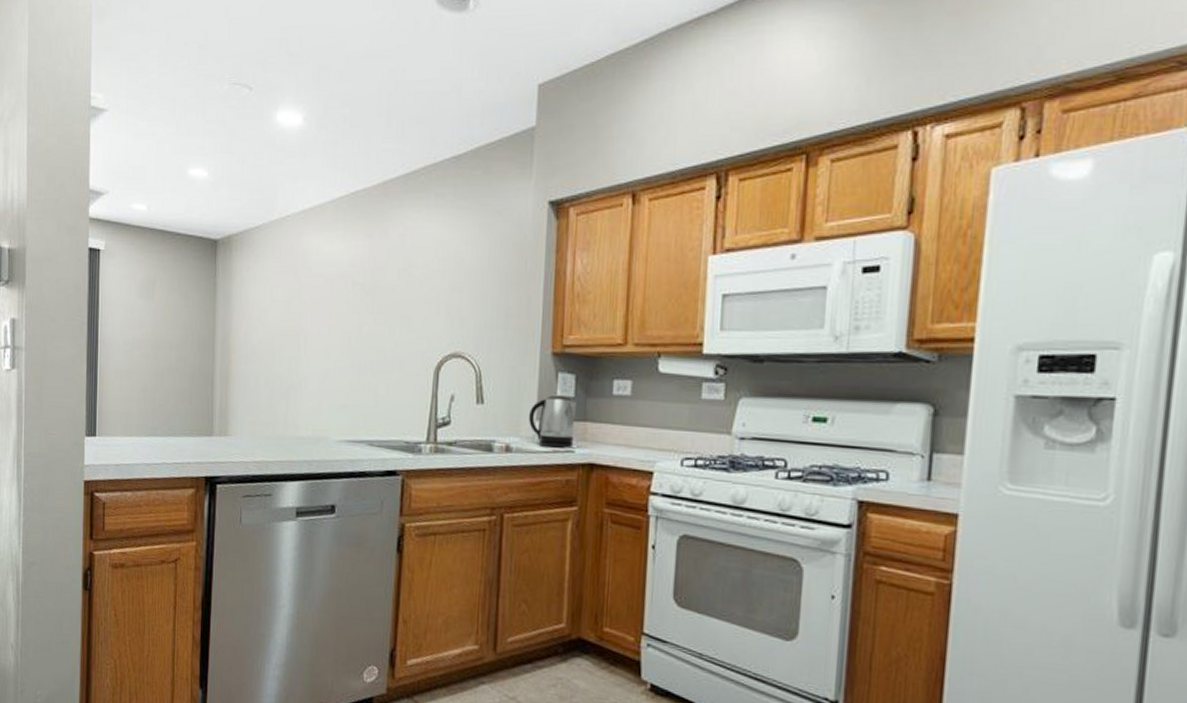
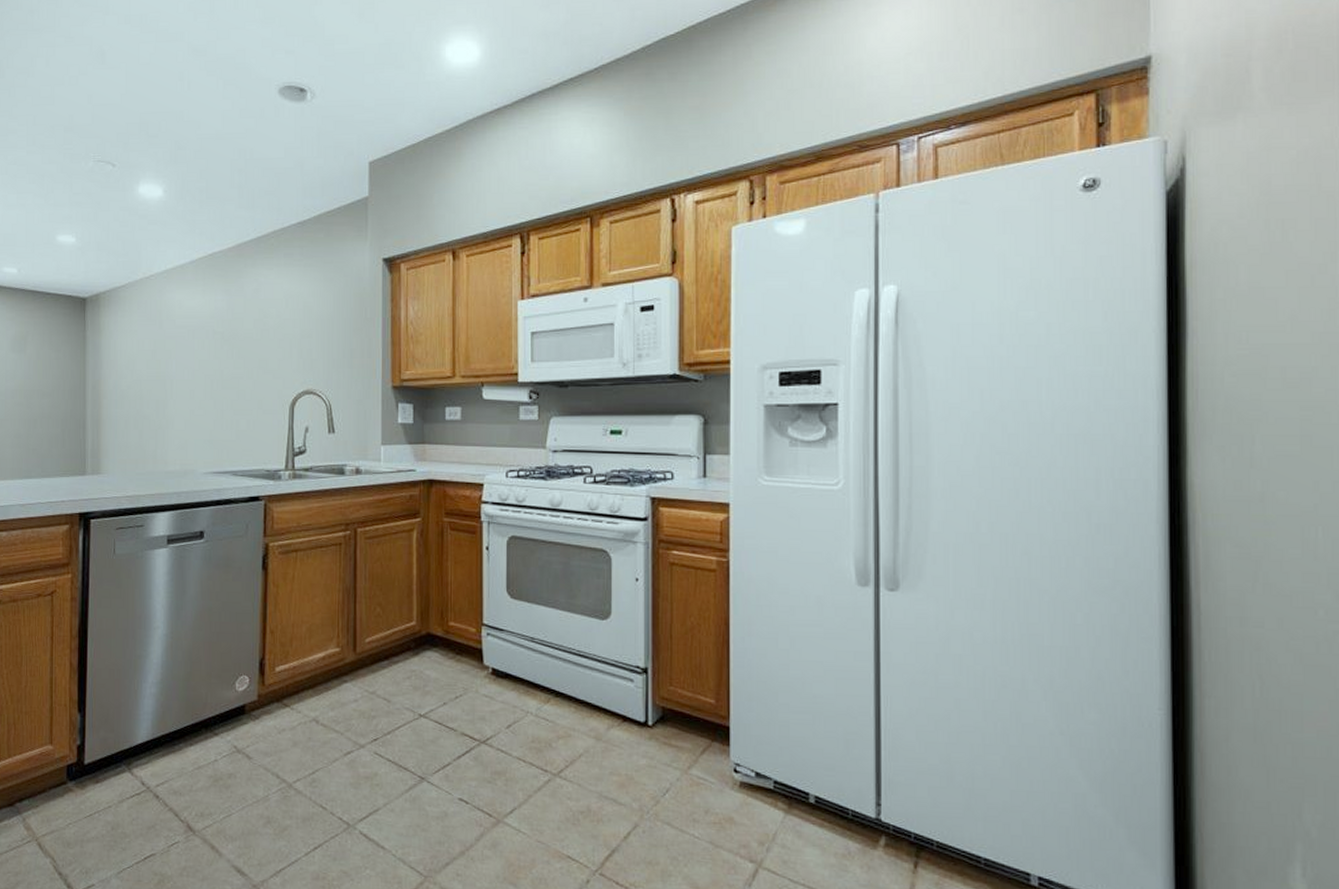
kettle: present [528,395,578,448] -> none [374,423,416,468]

